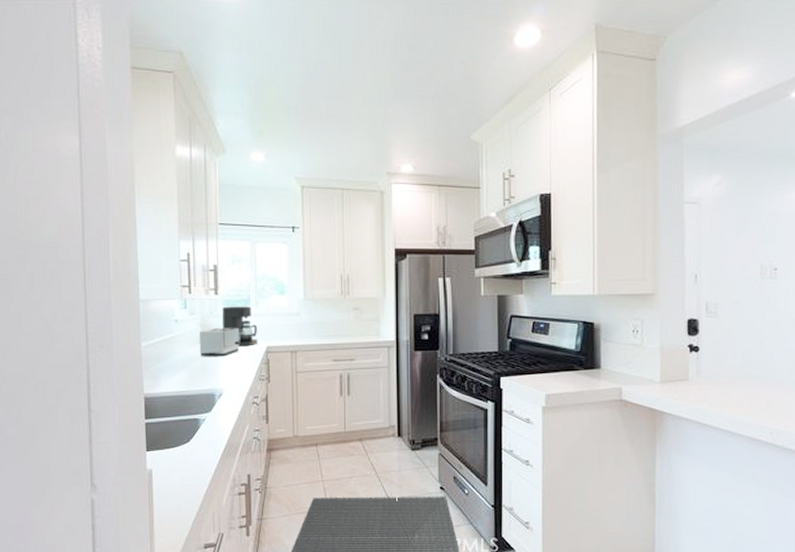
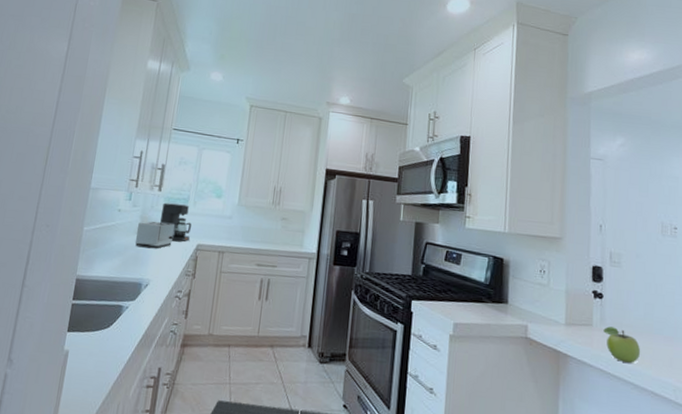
fruit: none [700,379,738,413] -> present [603,326,641,364]

